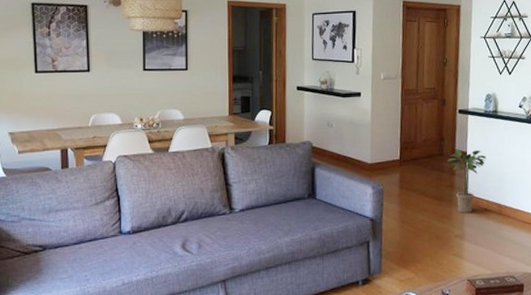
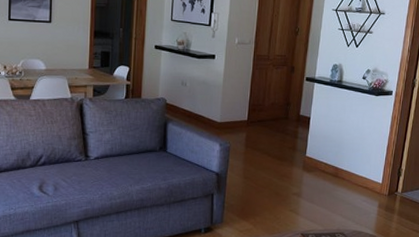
potted plant: present [447,149,486,213] -> none [292,114,328,173]

